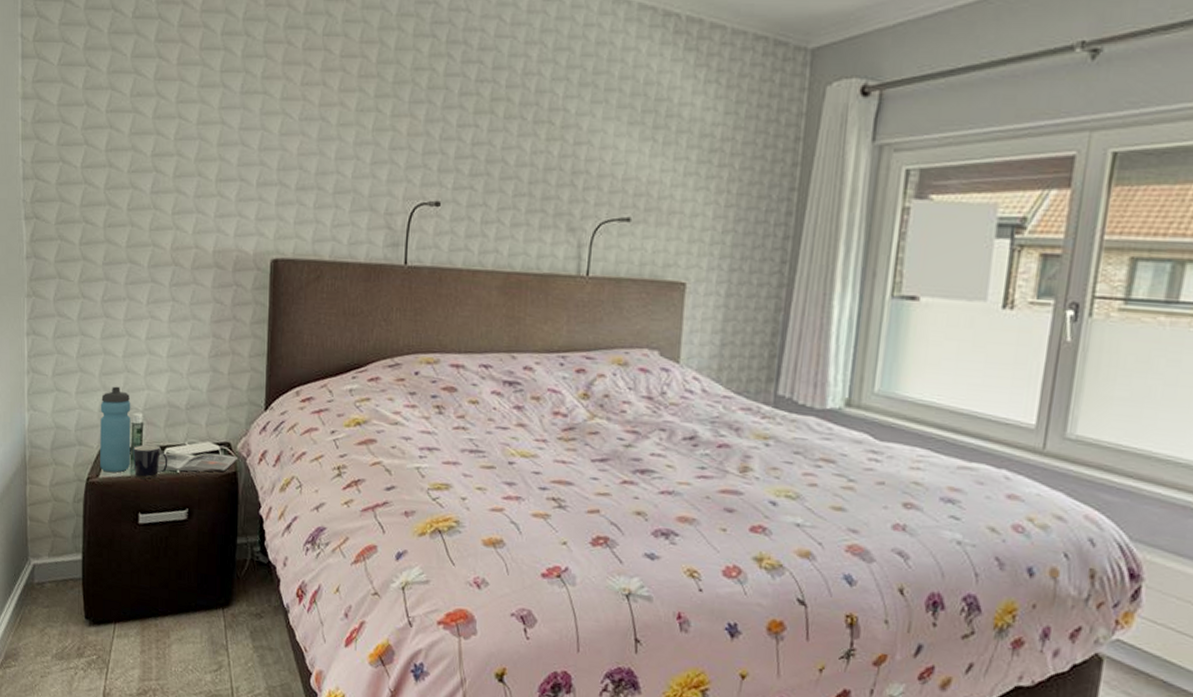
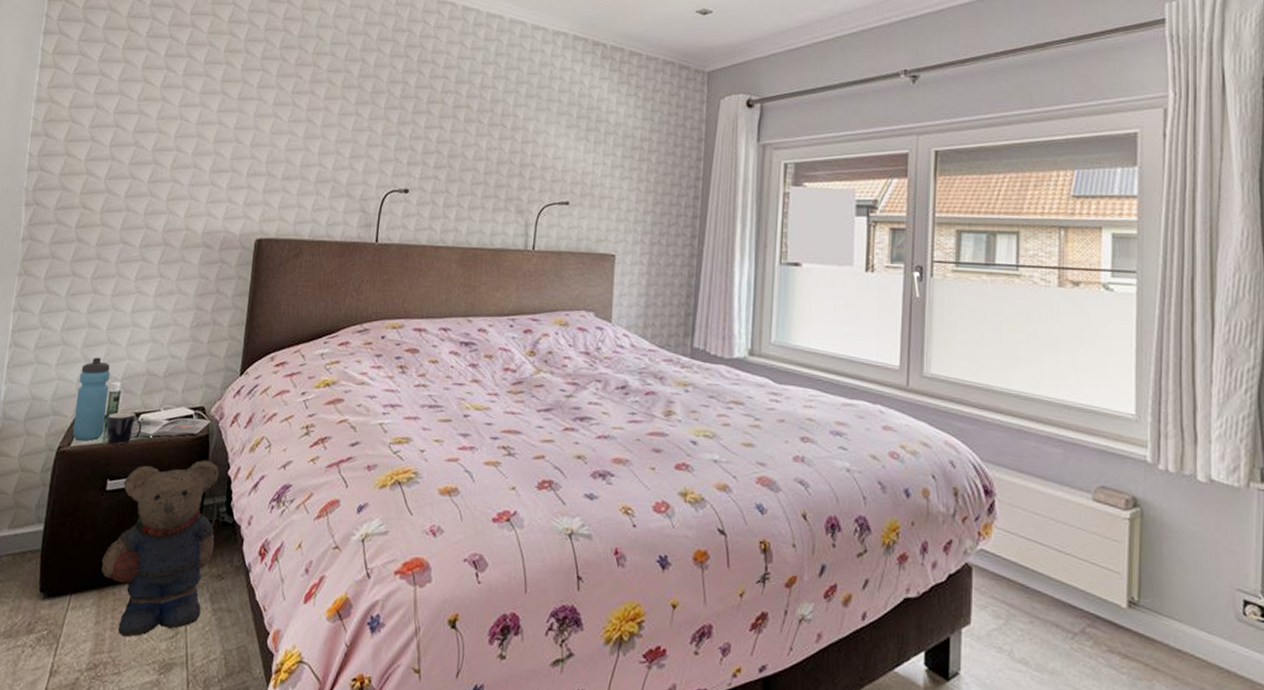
teddy bear: none [141,497,251,667] -> present [101,460,220,637]

